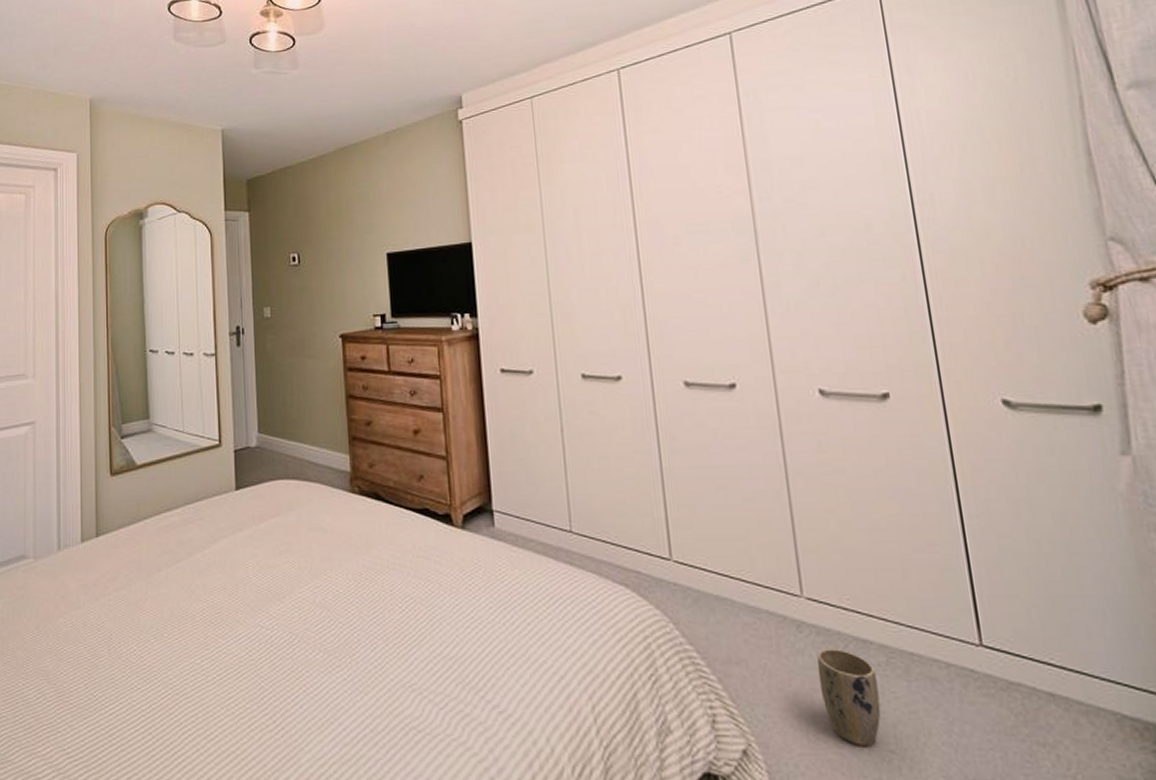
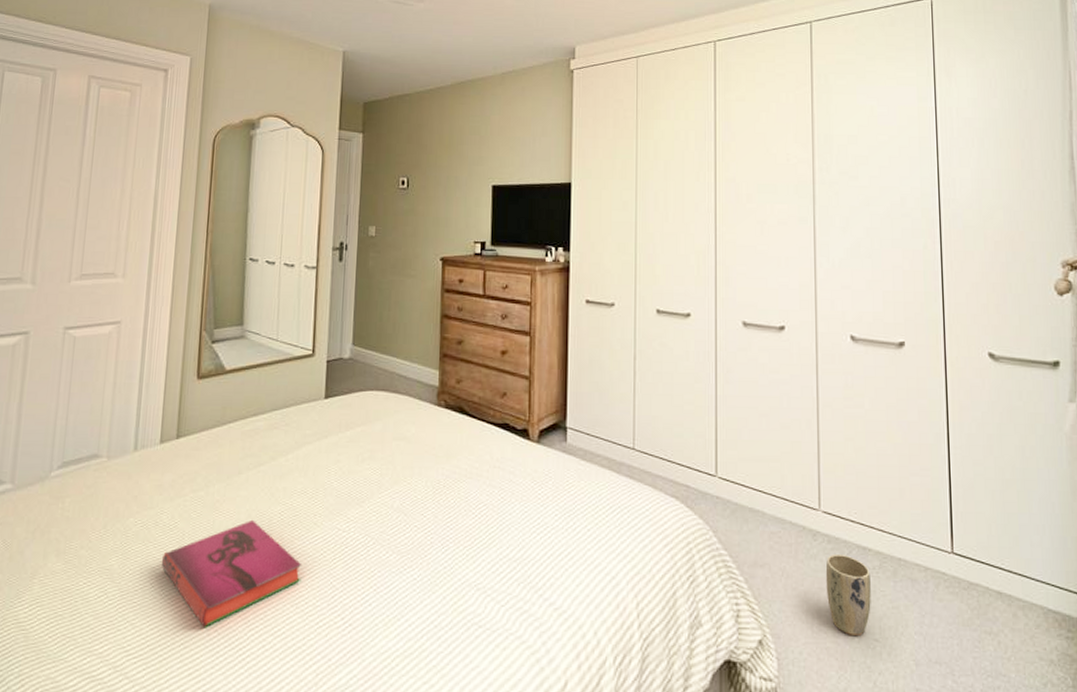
hardback book: none [92,618,229,731] -> present [161,519,302,628]

